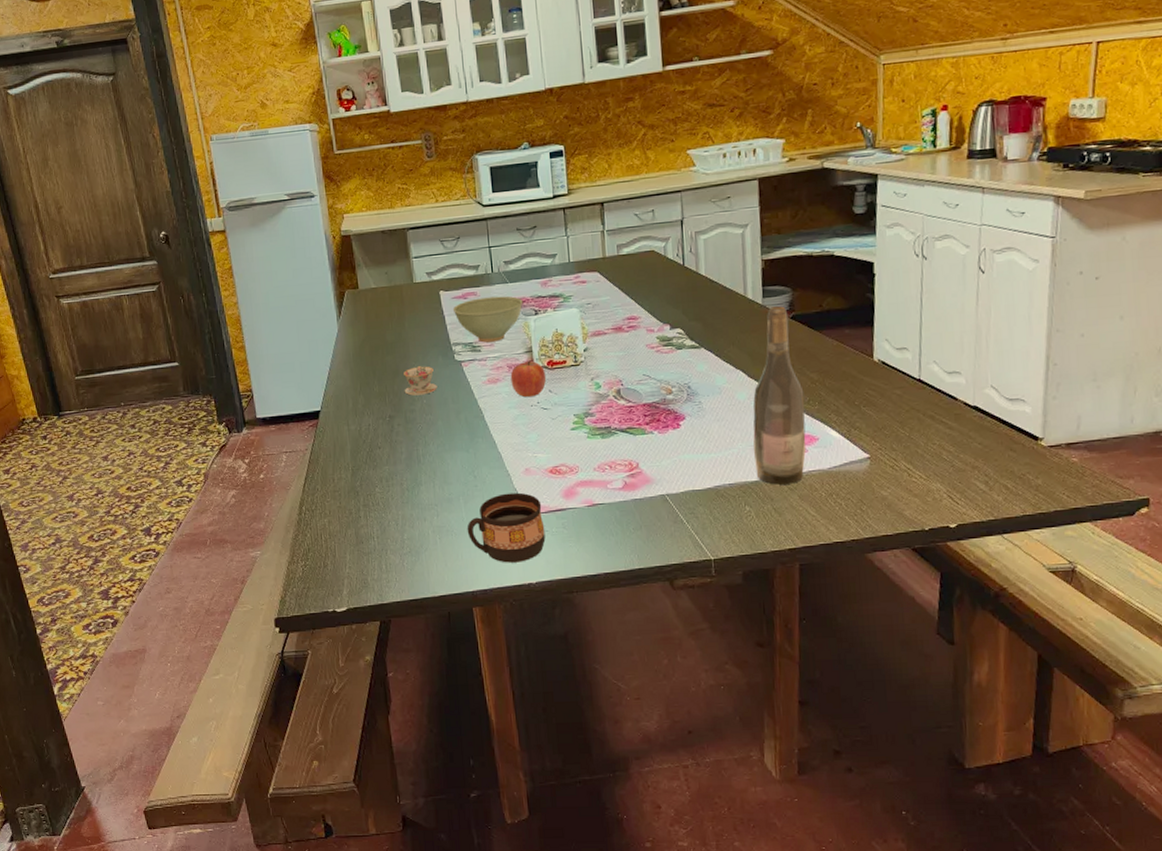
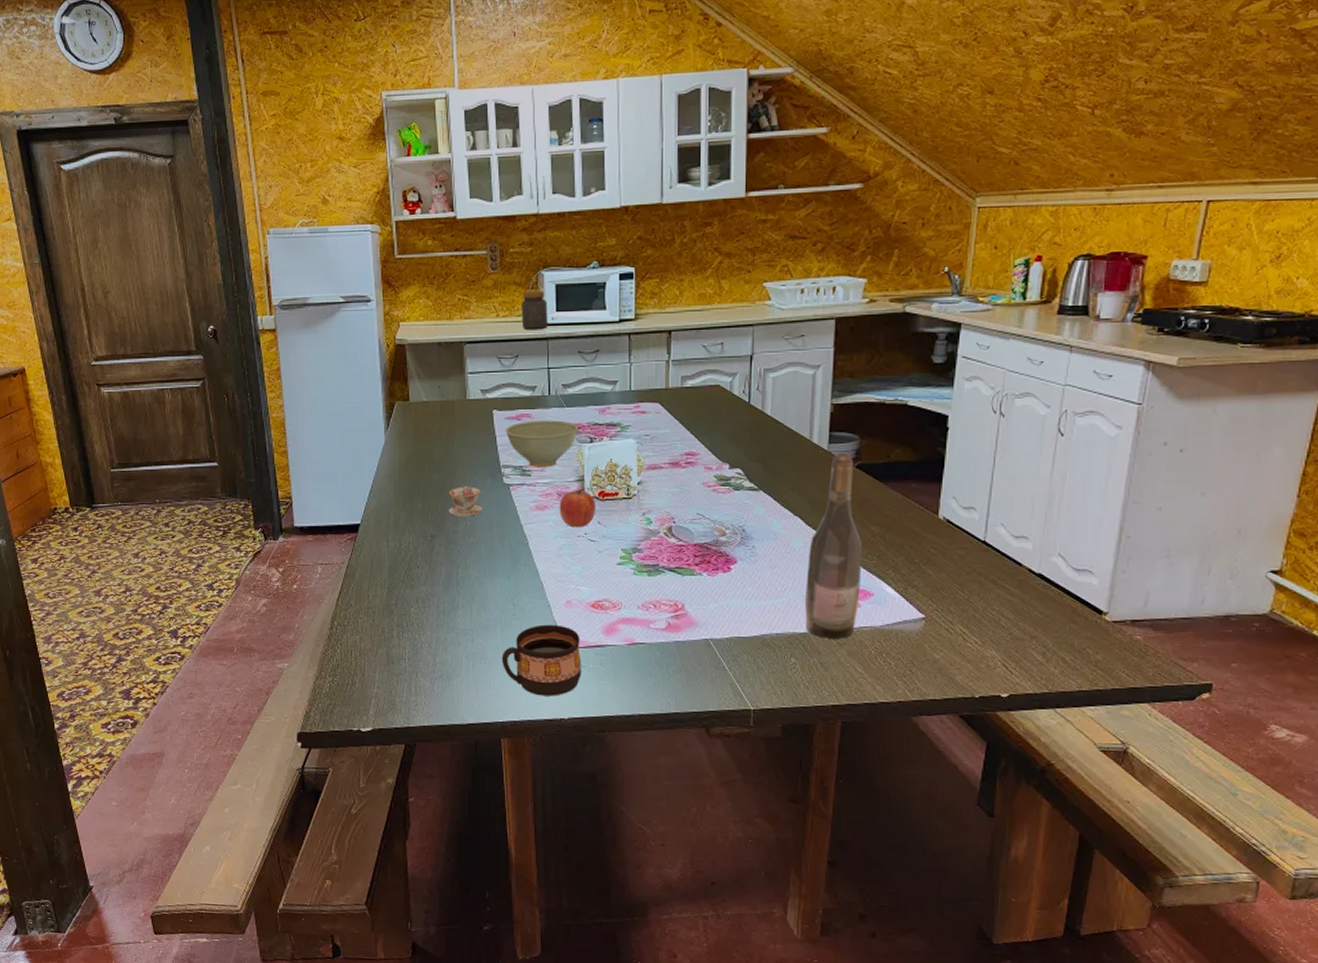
jar: none [458,173,485,212] -> present [521,290,548,329]

